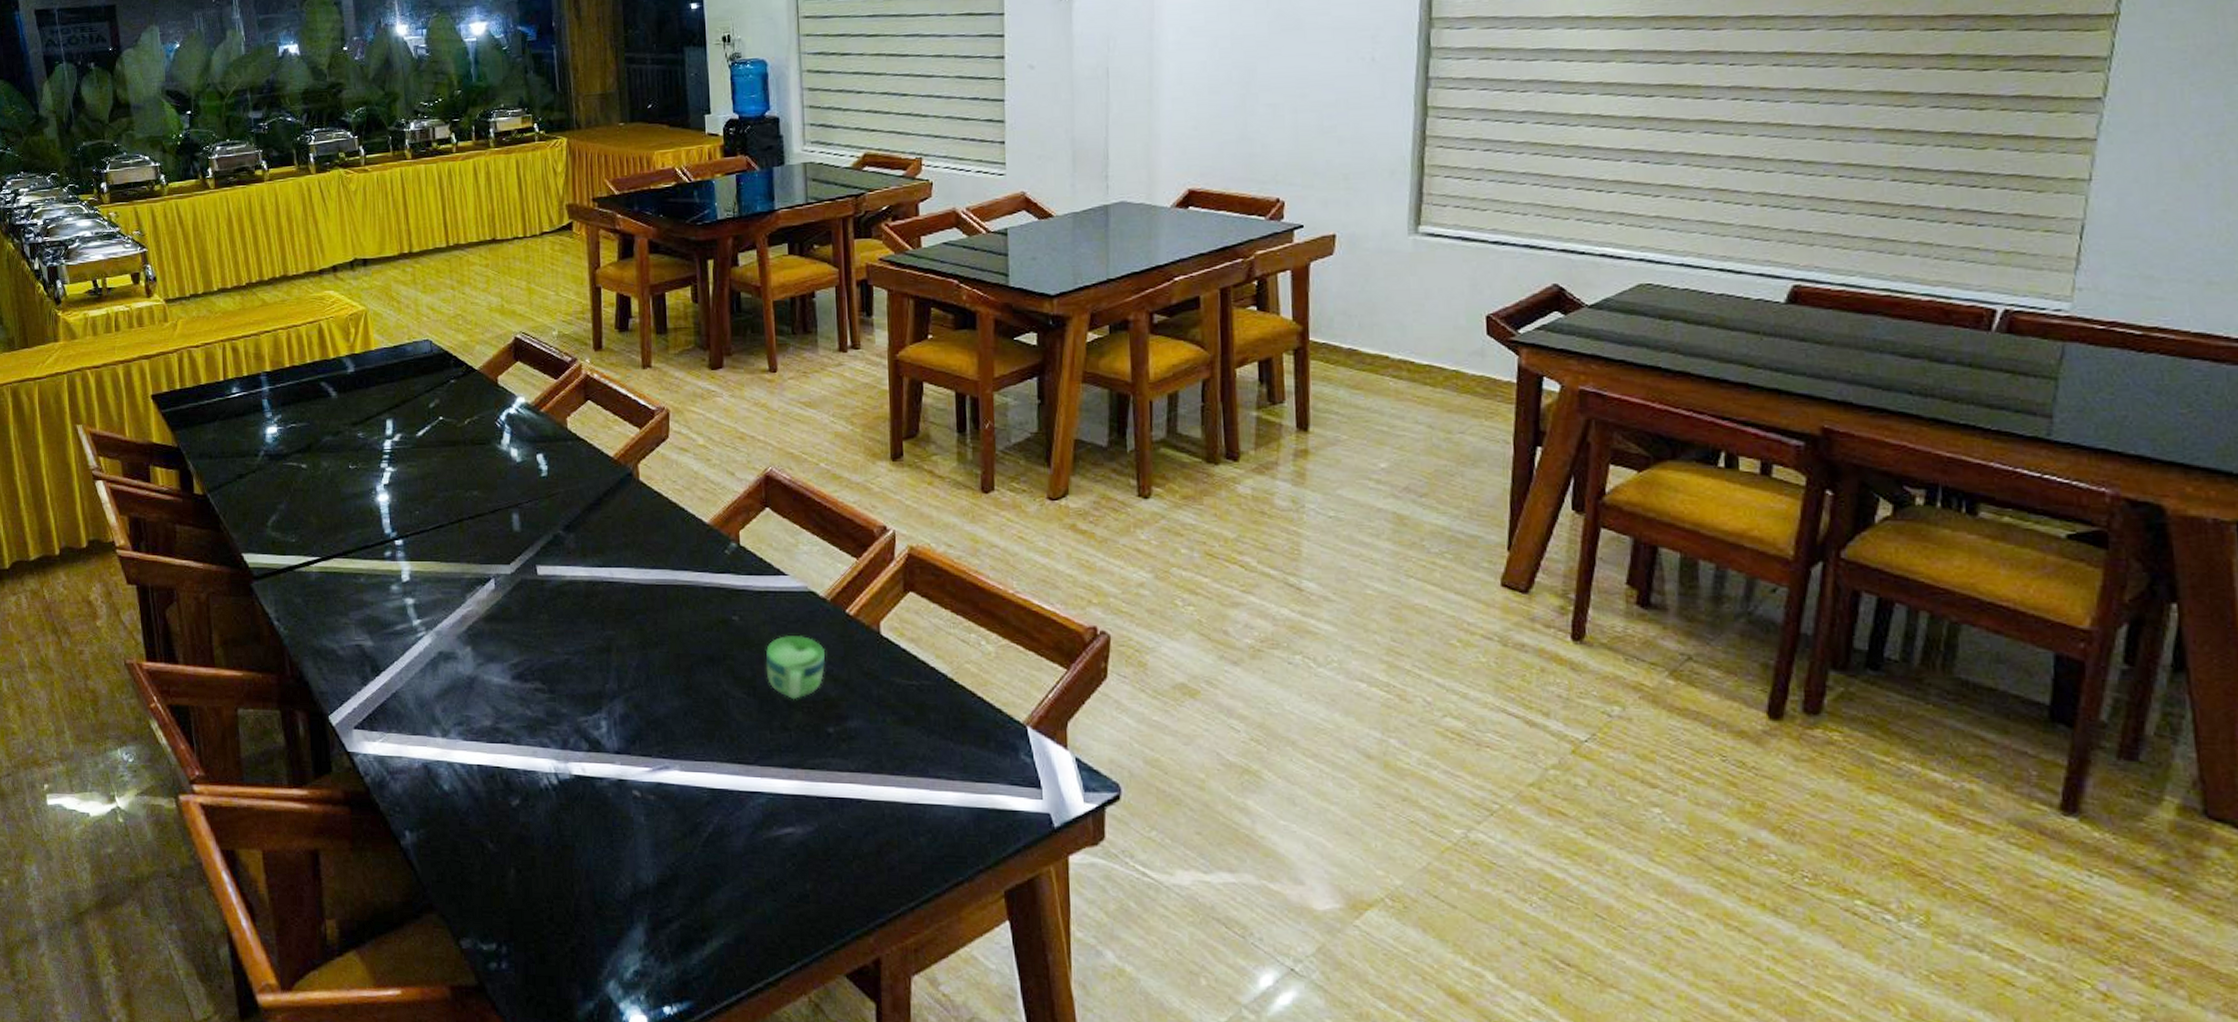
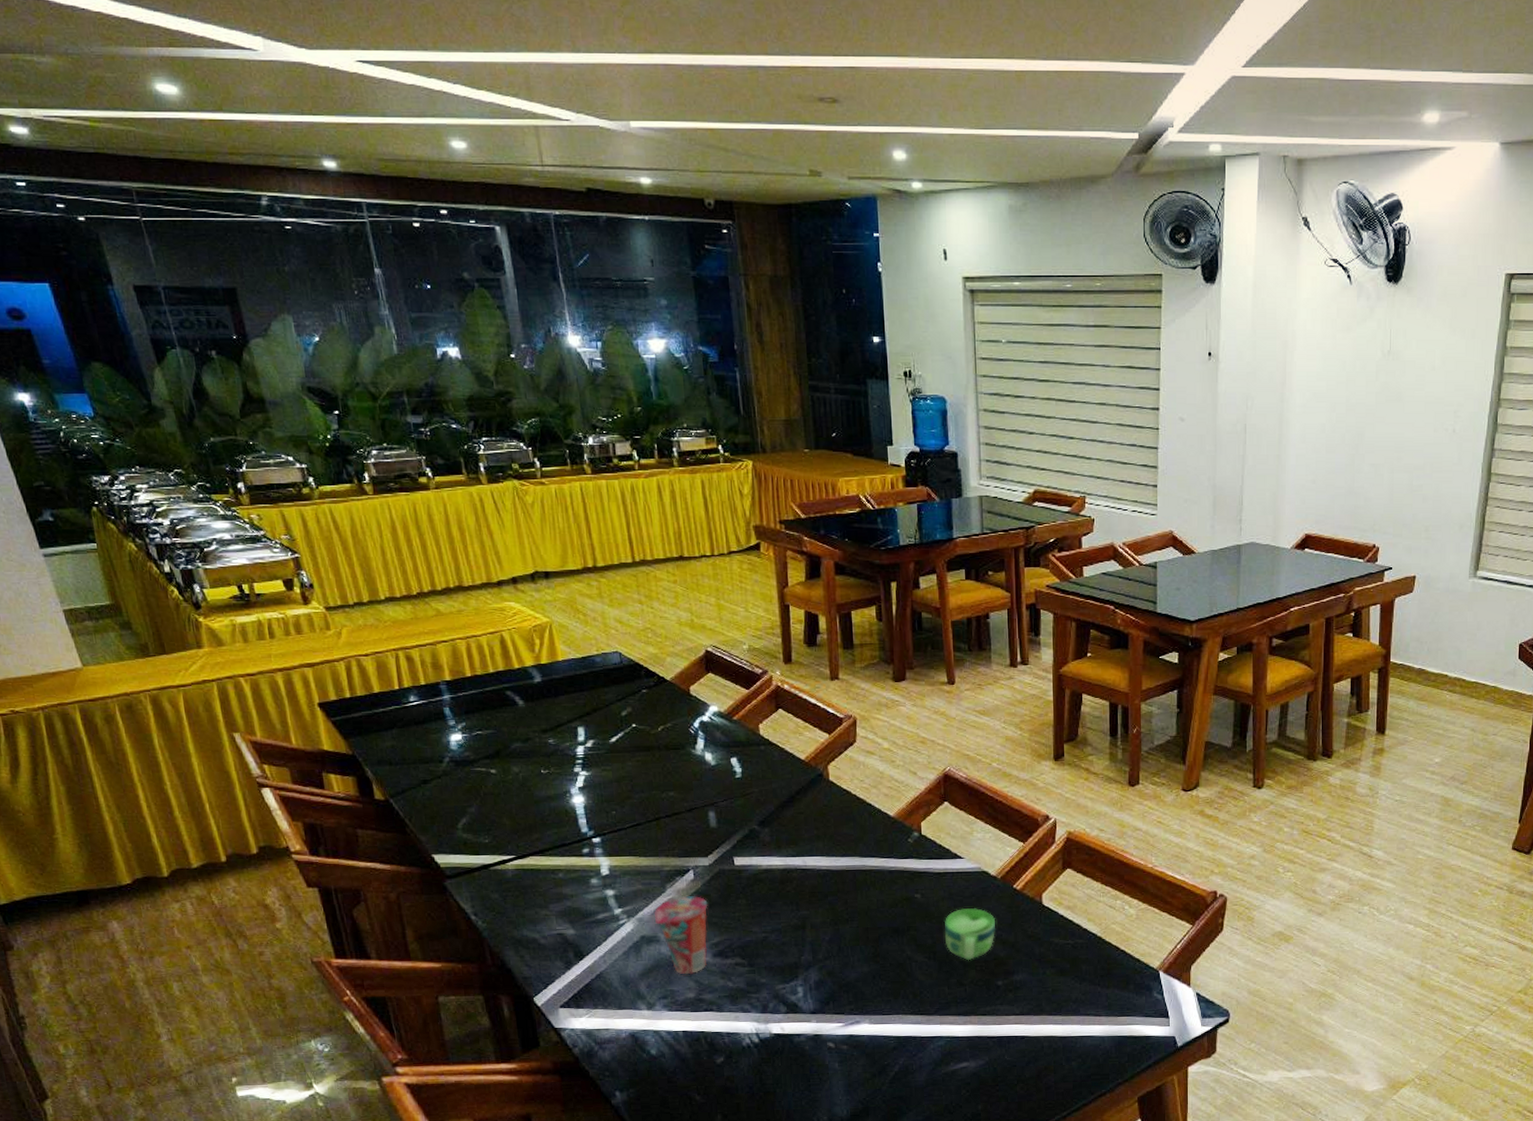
cup: none [452,607,508,699] -> present [653,895,708,975]

